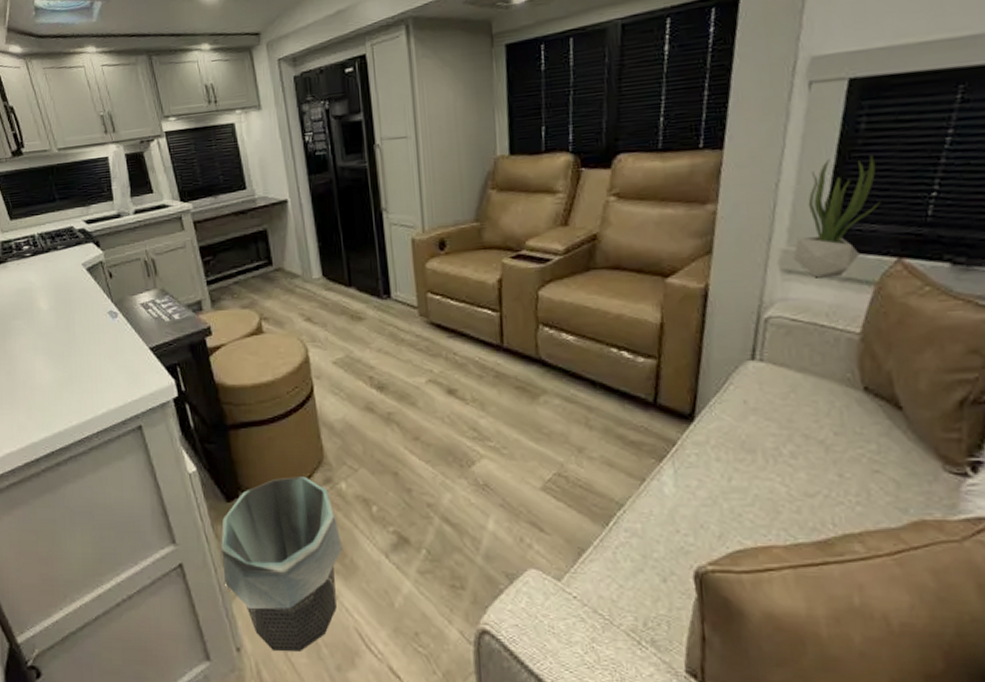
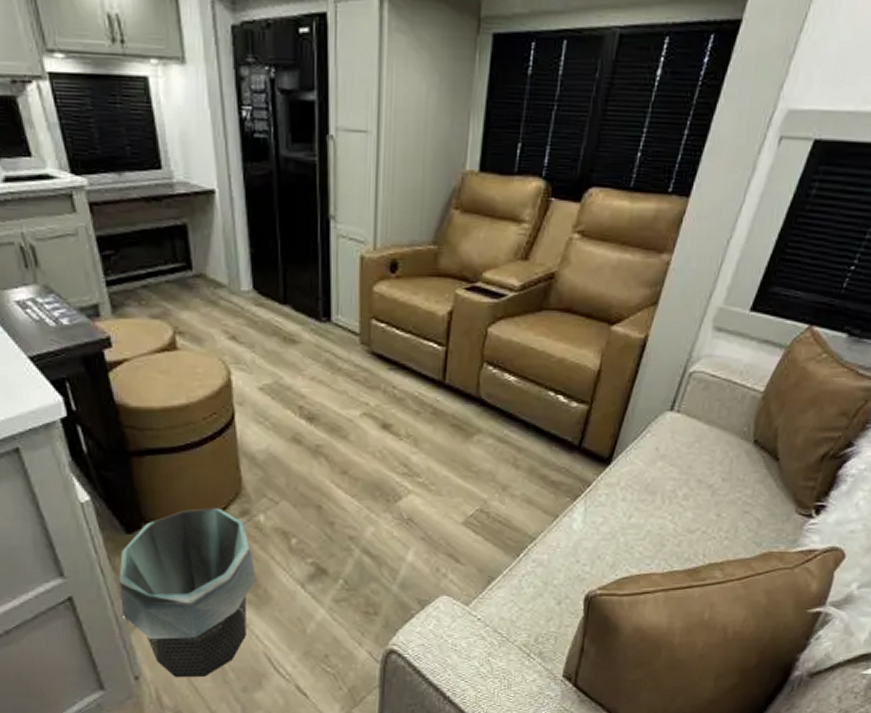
potted plant: present [793,154,880,278] -> none [726,221,815,338]

